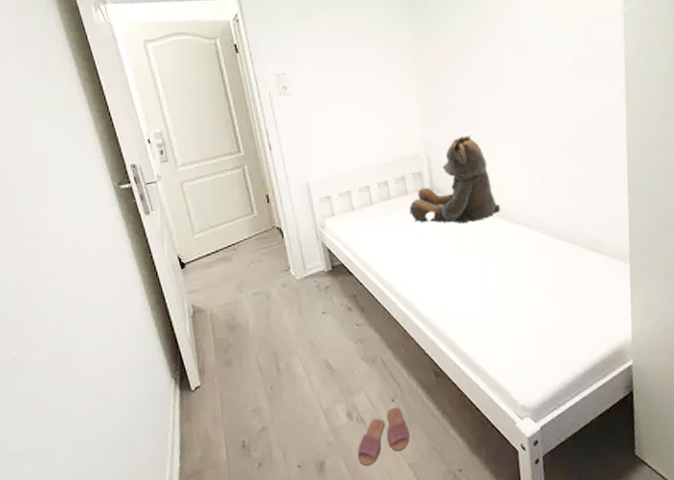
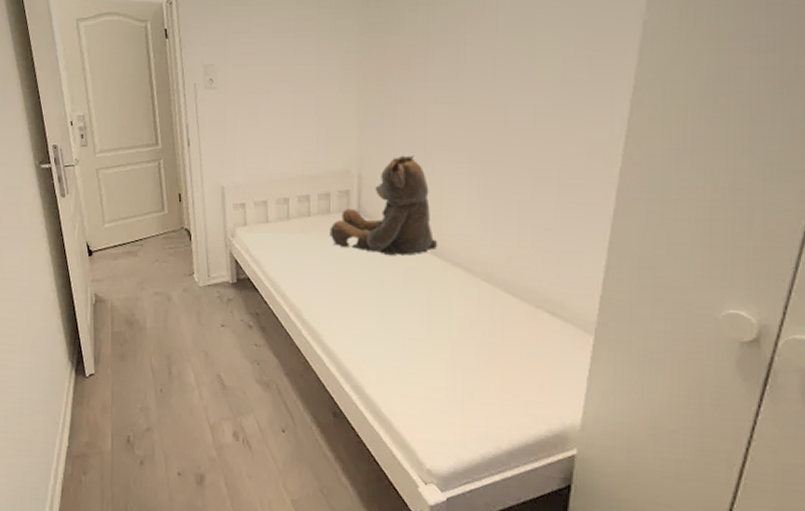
slippers: present [357,408,410,466] -> none [238,439,296,491]

